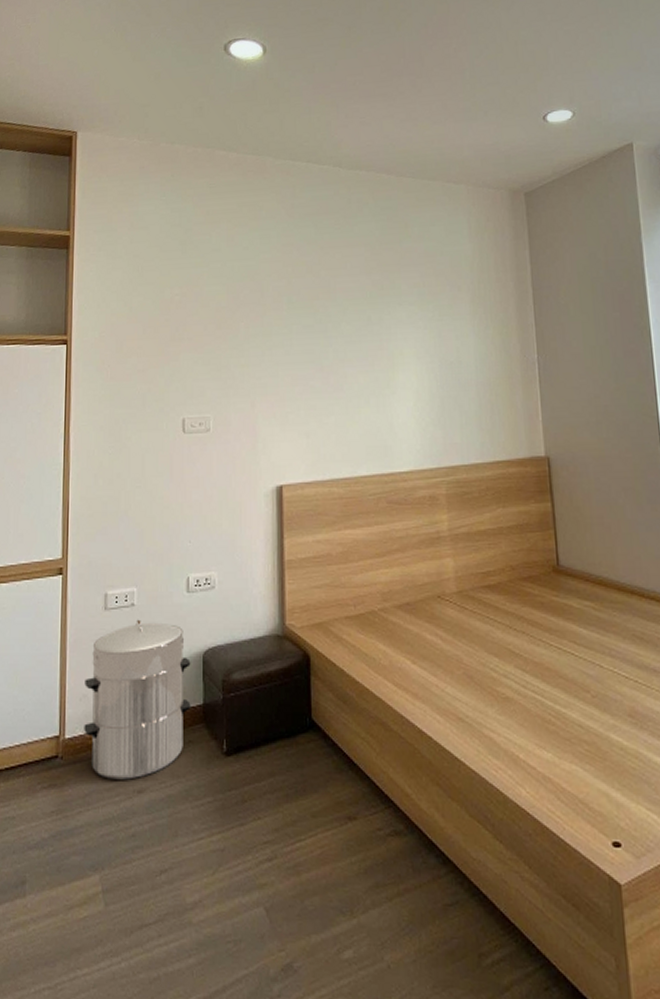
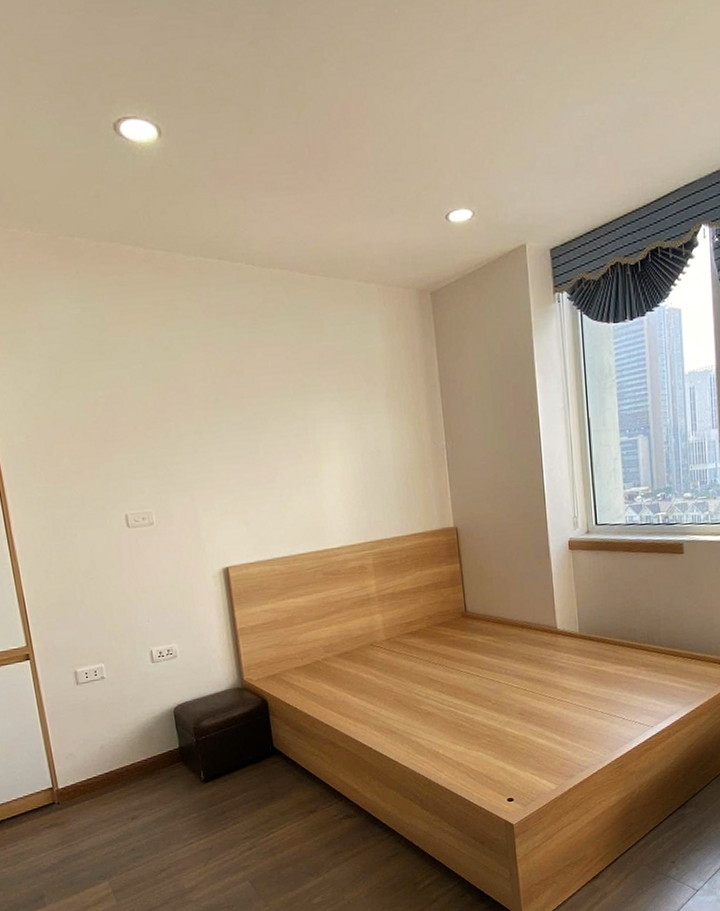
waste bin: present [84,619,191,780] -> none [68,688,169,813]

